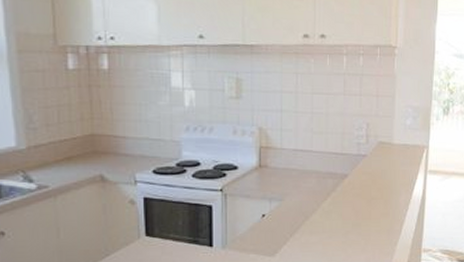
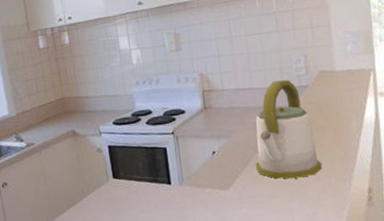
kettle: none [305,146,368,249] -> present [255,80,322,179]

